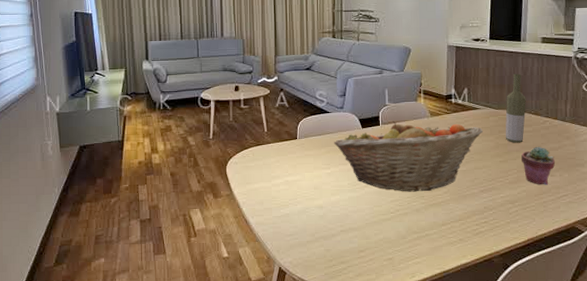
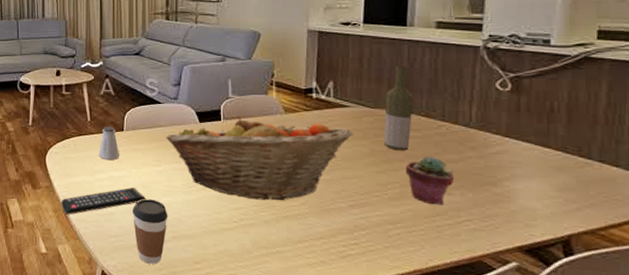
remote control: none [241,190,317,220] -> present [61,187,146,215]
saltshaker: none [274,135,294,166] -> present [98,126,120,160]
coffee cup: none [306,199,337,257] -> present [133,199,168,264]

